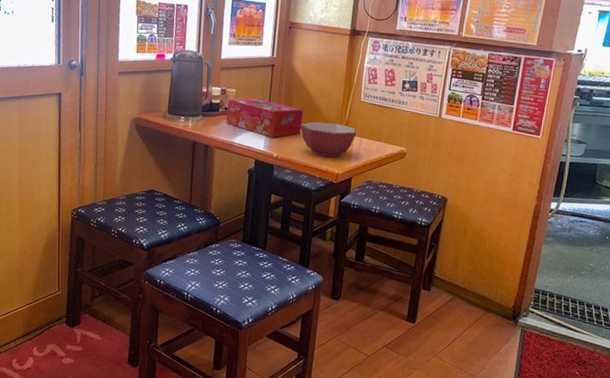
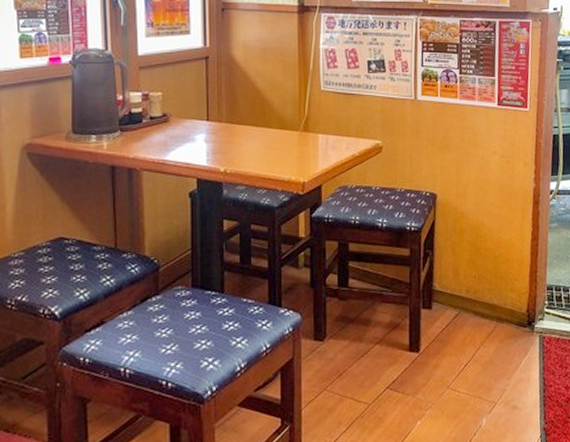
tissue box: present [226,97,303,138] -> none [152,100,252,147]
bowl: present [300,121,357,158] -> none [250,121,321,164]

